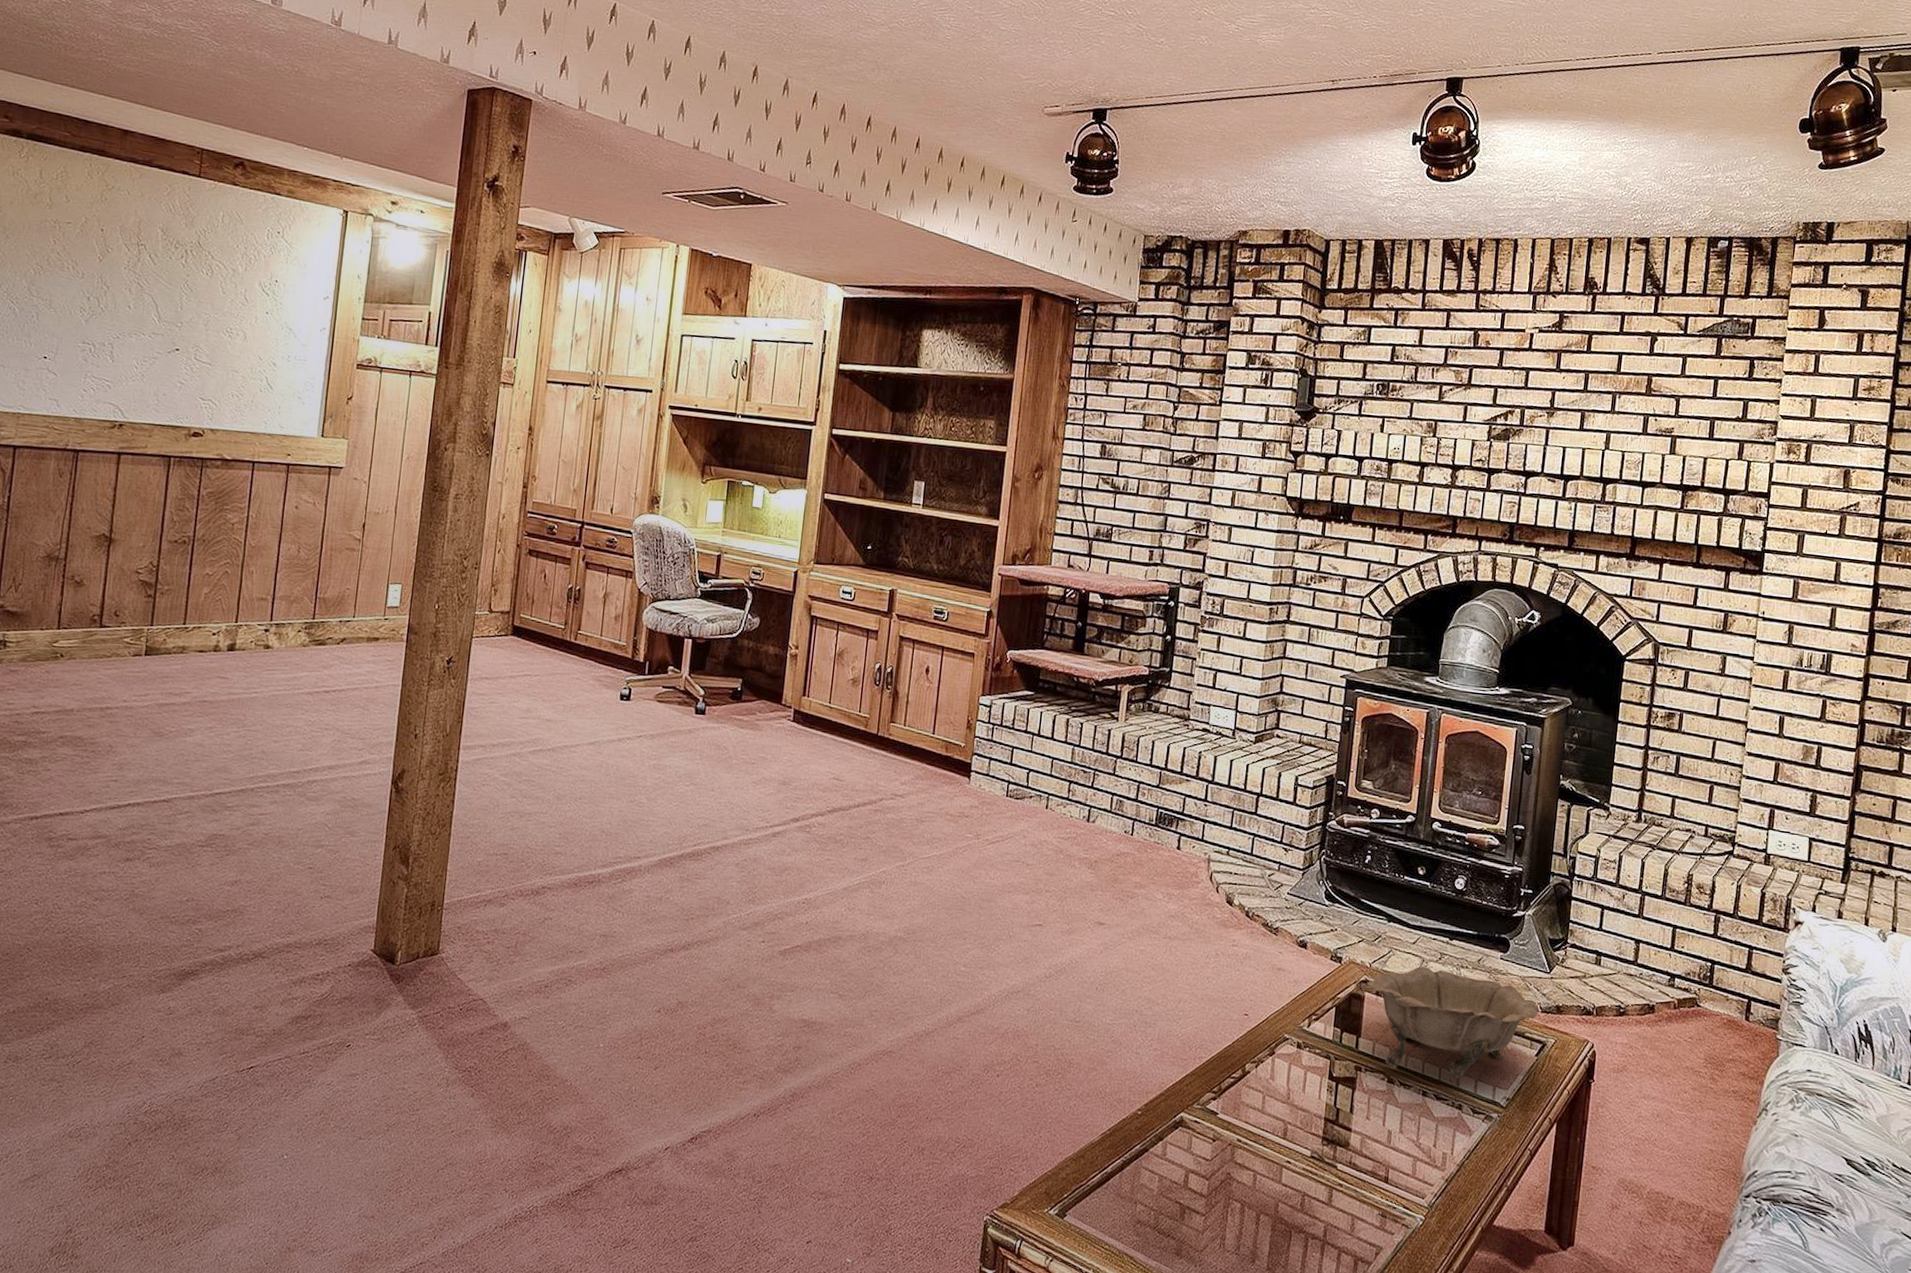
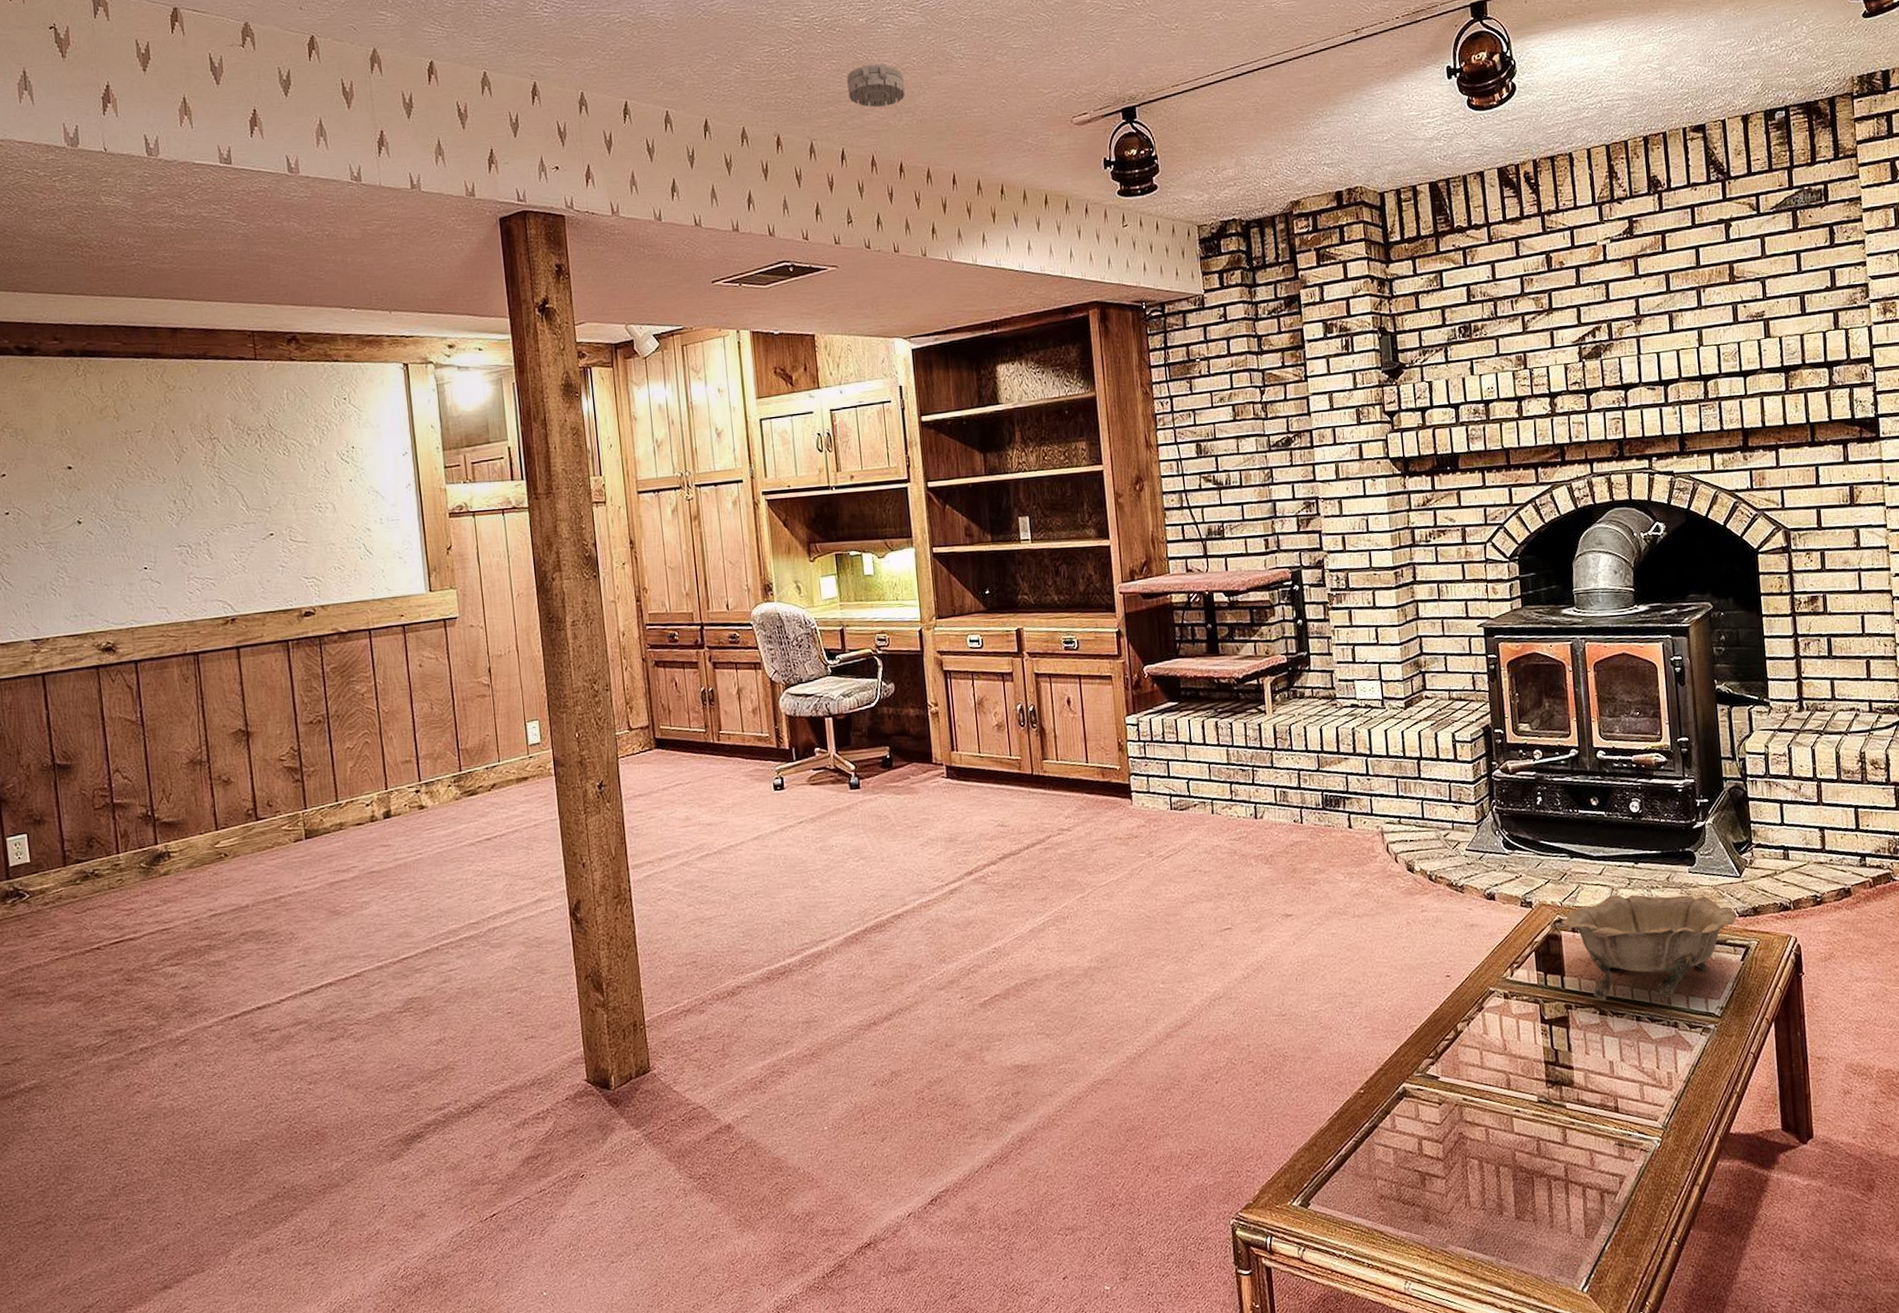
smoke detector: none [832,15,890,60] -> present [847,63,906,108]

